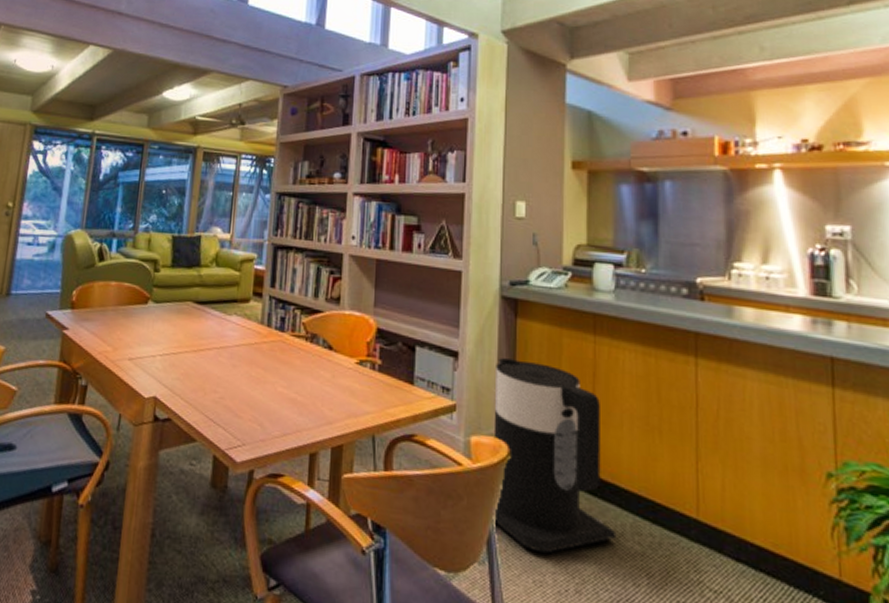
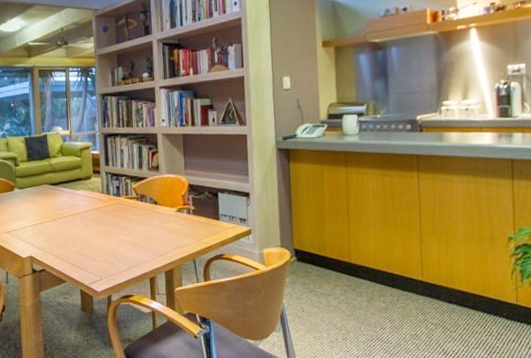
trash can: present [492,358,617,554] -> none [277,192,369,318]

